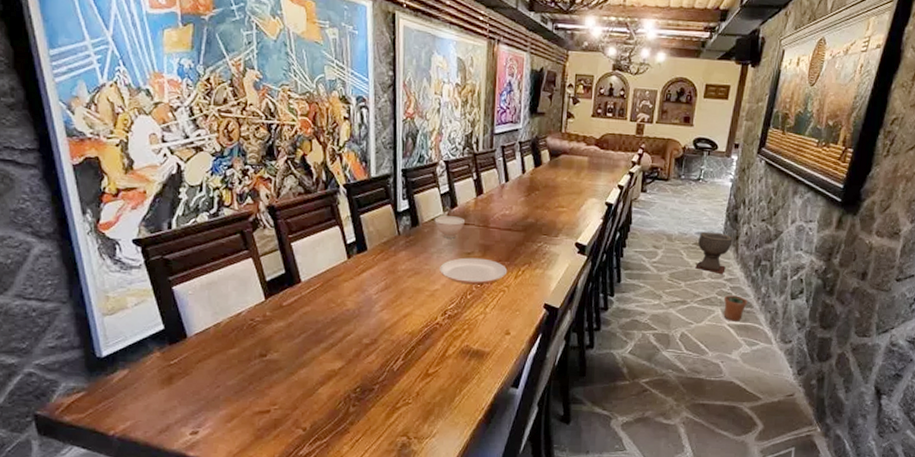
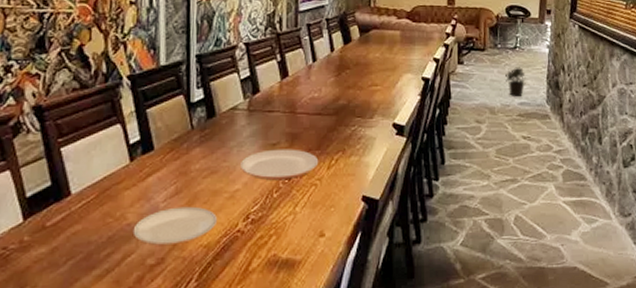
plate: none [351,299,421,329] -> present [132,206,218,245]
bowl: present [434,216,466,239] -> none [233,103,270,129]
potted plant: none [685,198,707,226] -> present [504,67,527,96]
urn: present [695,231,733,274] -> none [522,101,557,146]
planter: present [723,295,747,321] -> none [555,168,580,197]

